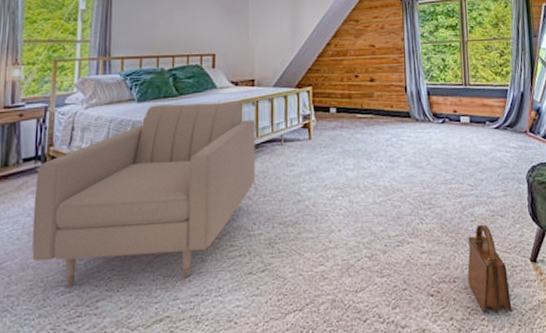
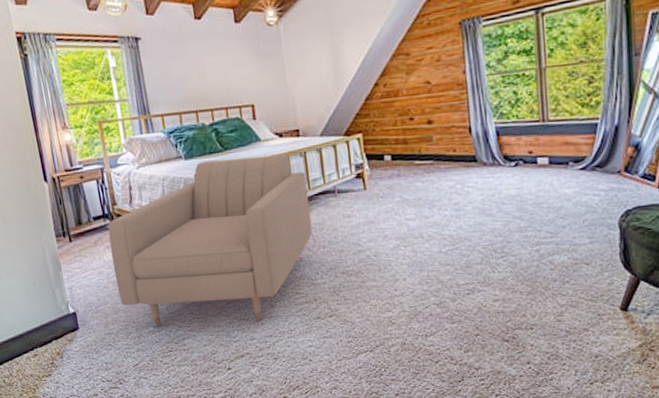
handbag: present [467,224,512,314] -> none [546,272,597,359]

